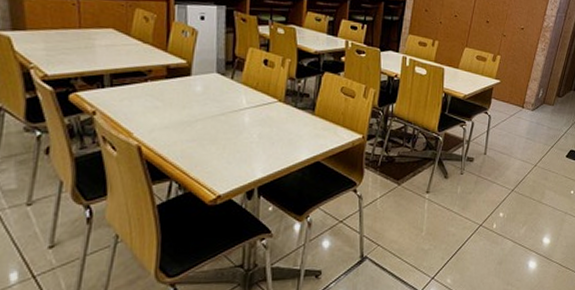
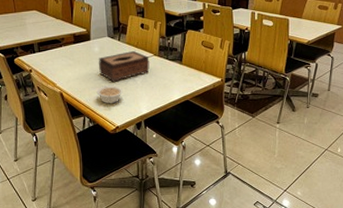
legume: none [193,138,232,164] -> present [96,85,123,104]
tissue box: none [199,94,272,134] -> present [99,51,150,82]

